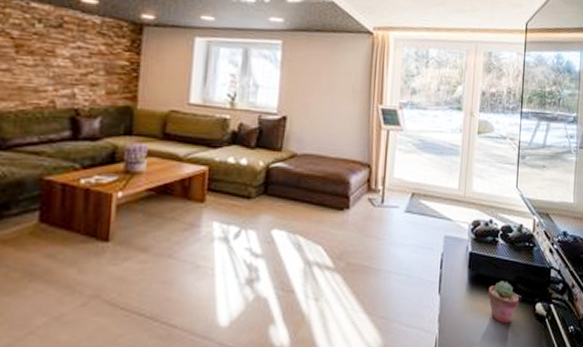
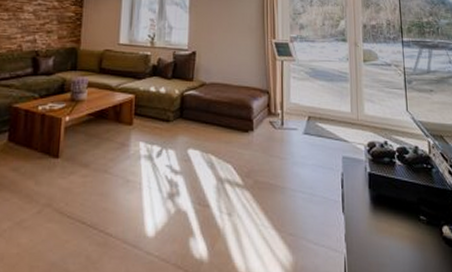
potted succulent: present [488,281,520,324] -> none [392,202,425,246]

